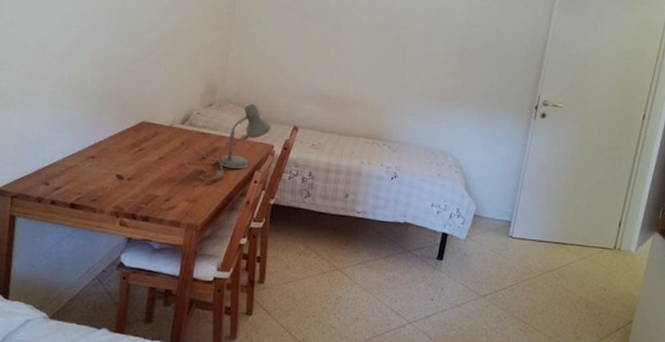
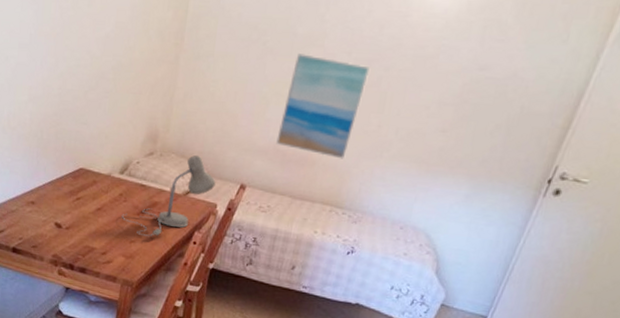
wall art: none [321,18,391,100] -> present [276,53,371,159]

